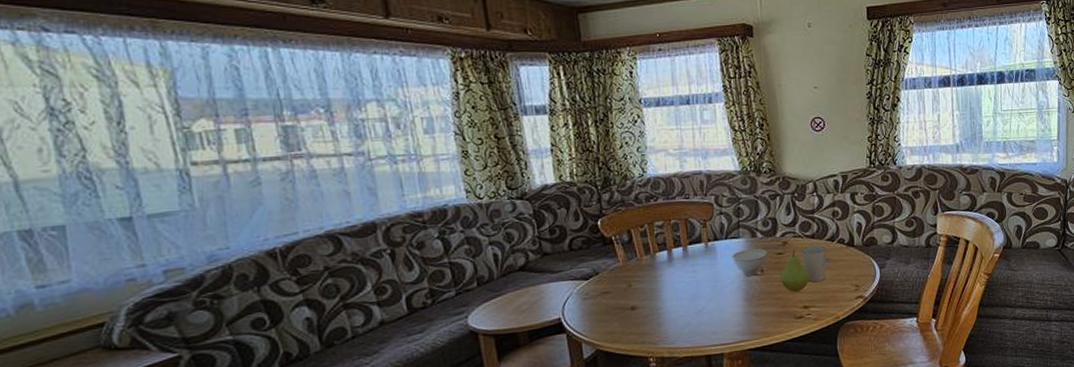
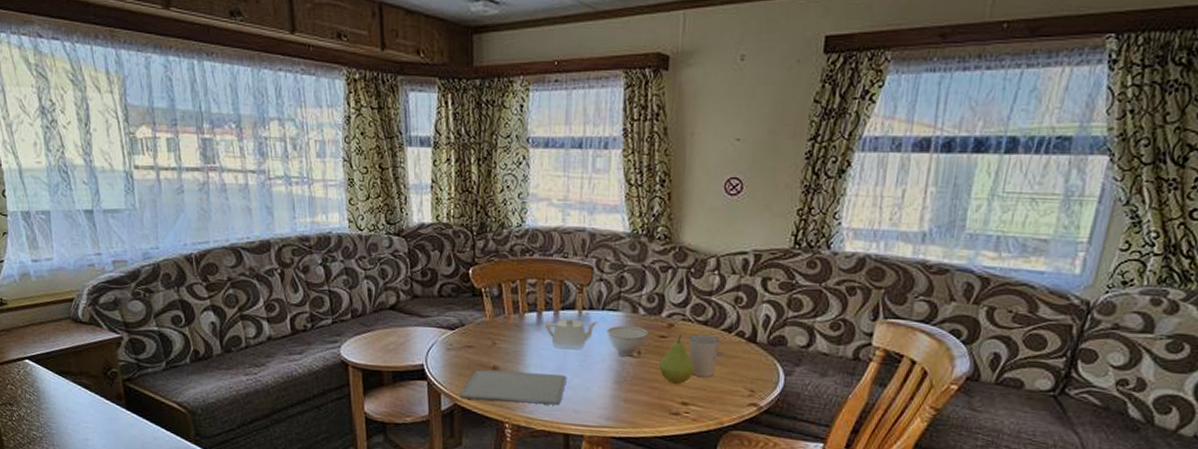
tablet: none [601,303,702,343] -> present [459,369,567,405]
teapot: none [675,250,723,281] -> present [544,317,598,352]

